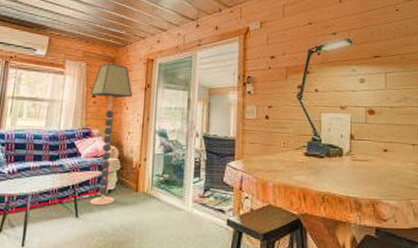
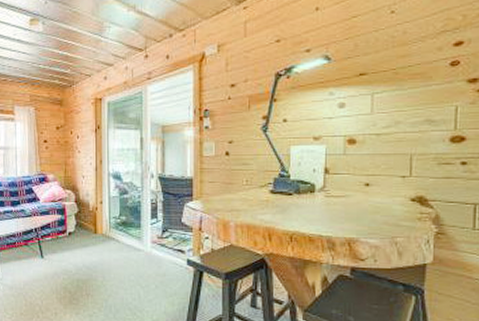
floor lamp: present [89,63,133,206] -> none [42,106,84,247]

